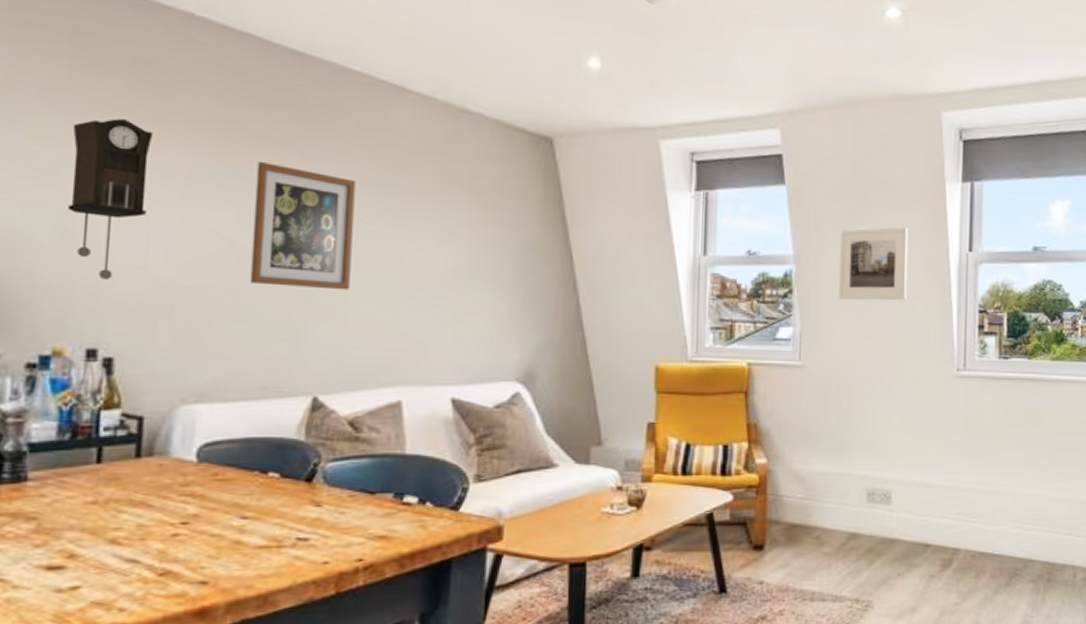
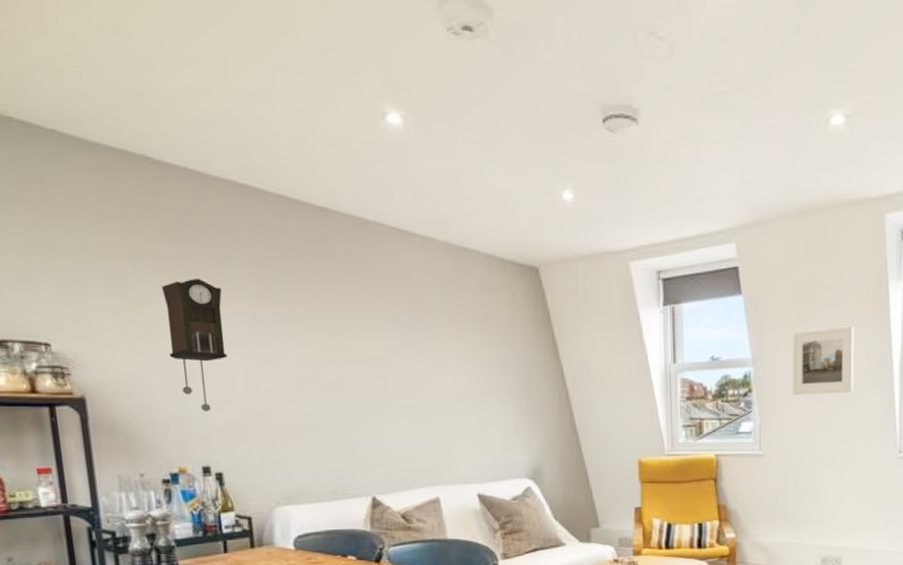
wall art: present [249,161,356,290] -> none [304,306,389,410]

